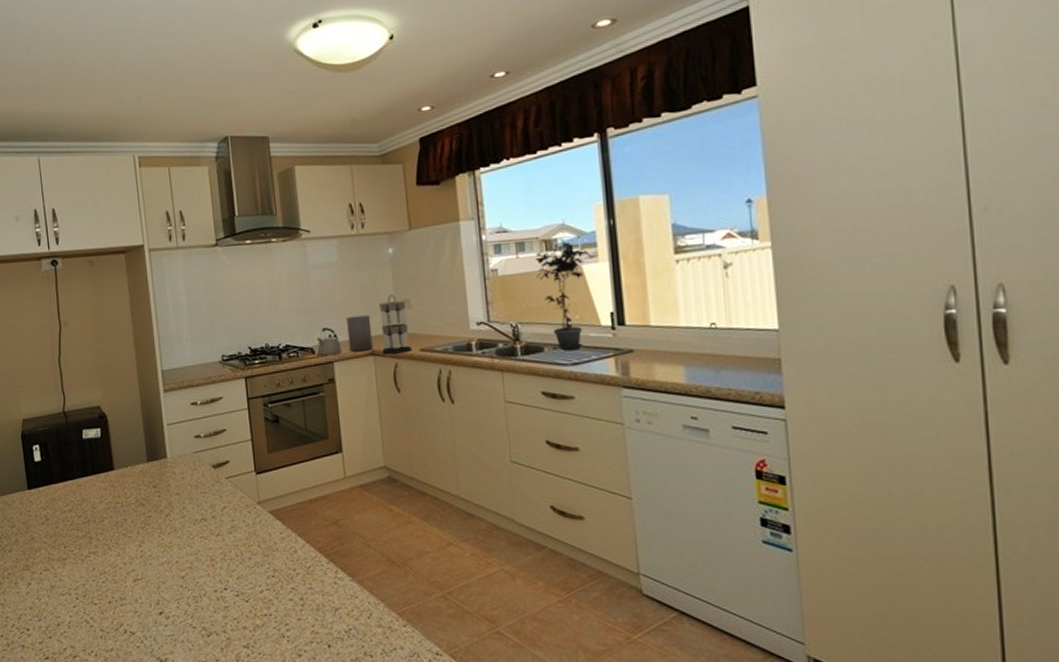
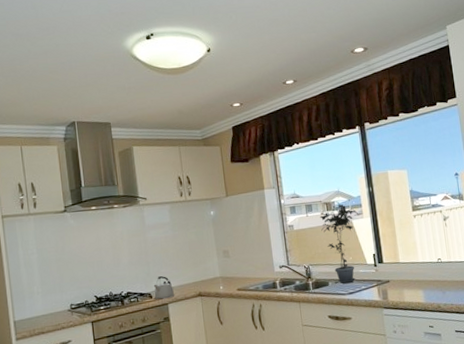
canister: present [346,315,373,352] -> none [178,264,200,295]
spice rack: present [379,295,412,354] -> none [204,247,231,295]

